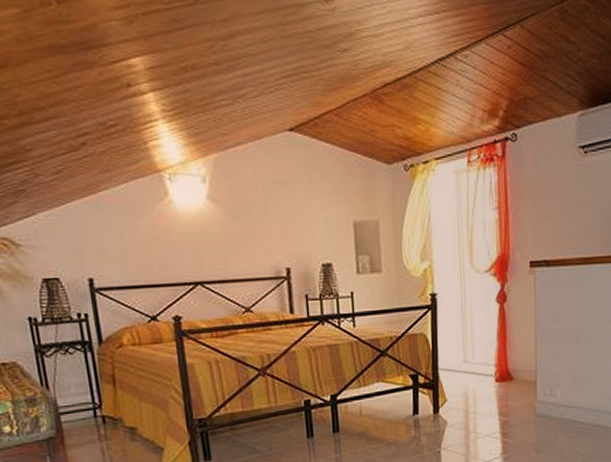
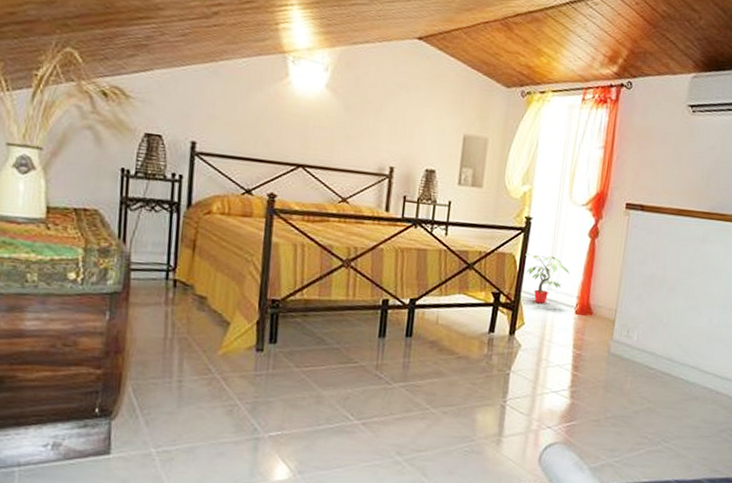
potted plant: none [436,328,484,378] -> present [525,253,571,304]

